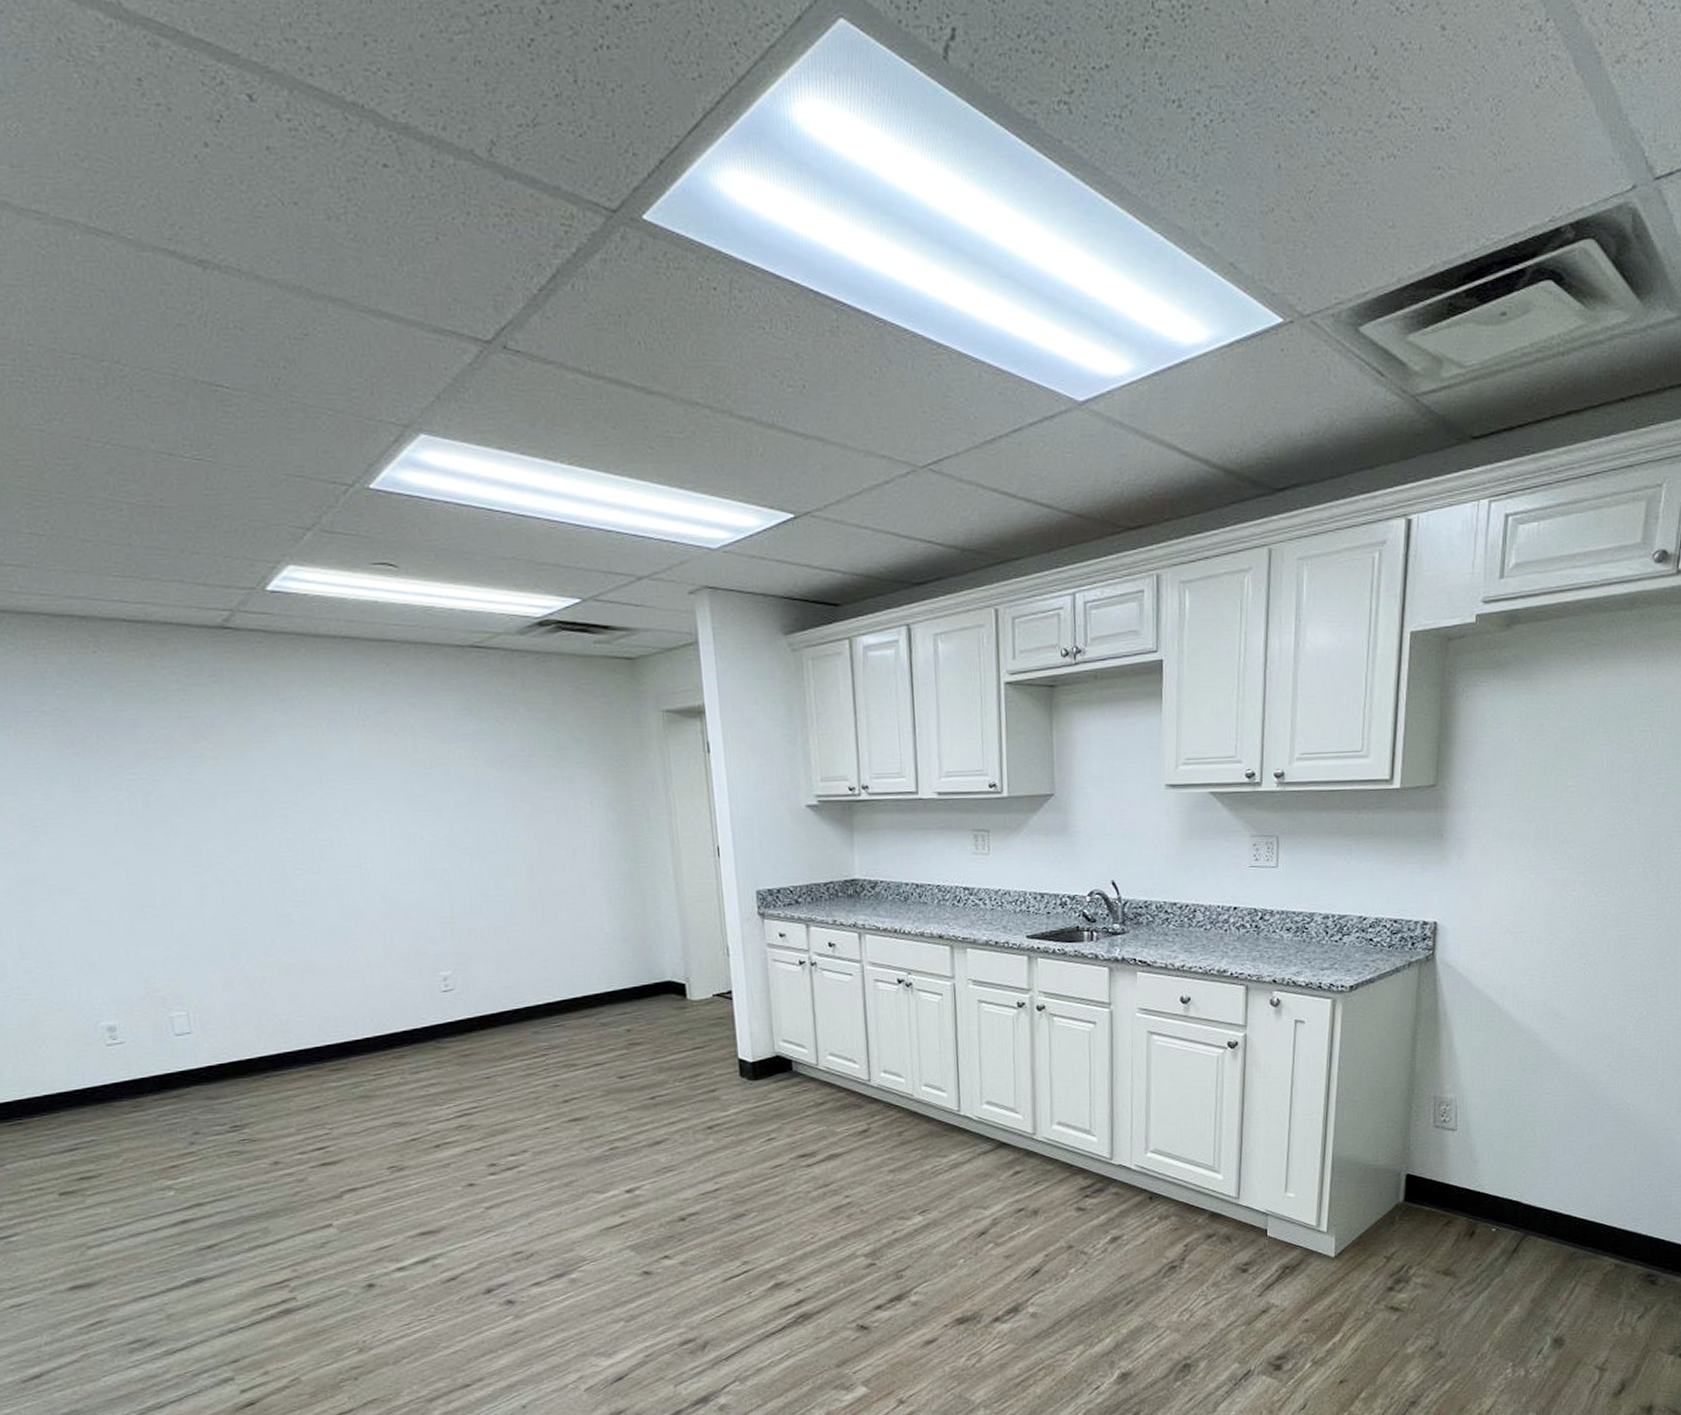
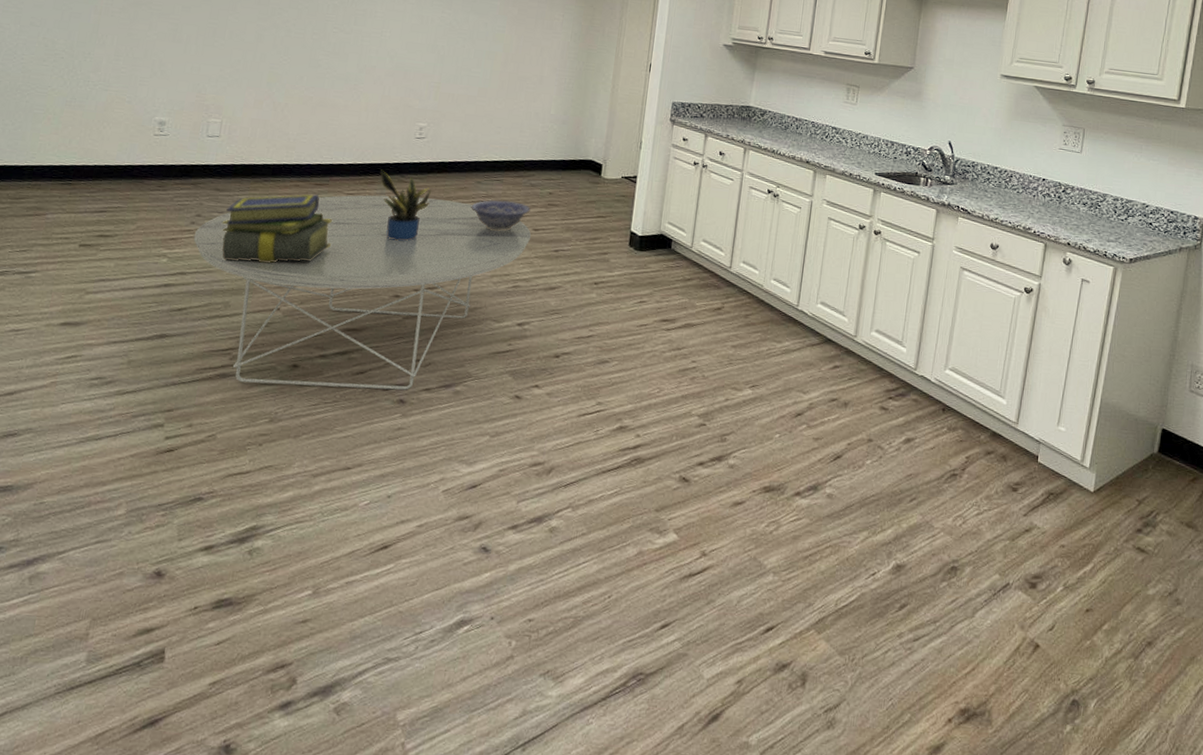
coffee table: none [197,1060,617,1315] -> present [193,195,531,390]
stack of books: none [228,1082,372,1180] -> present [222,194,332,263]
potted plant: none [409,1038,482,1121] -> present [380,169,431,241]
decorative bowl: none [533,1047,609,1088] -> present [471,200,531,232]

